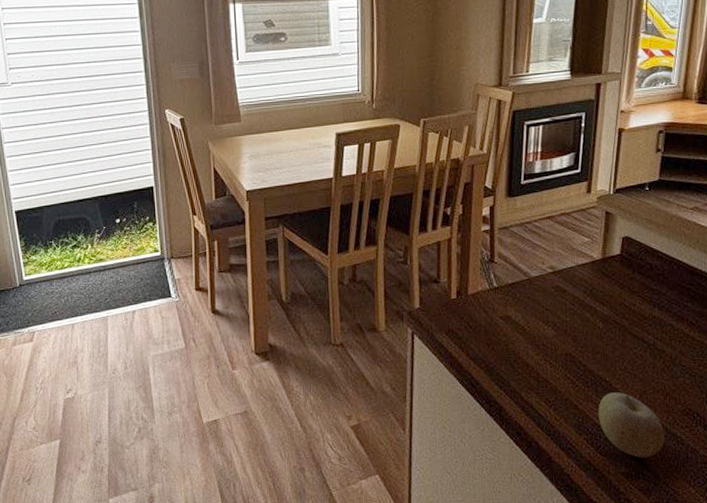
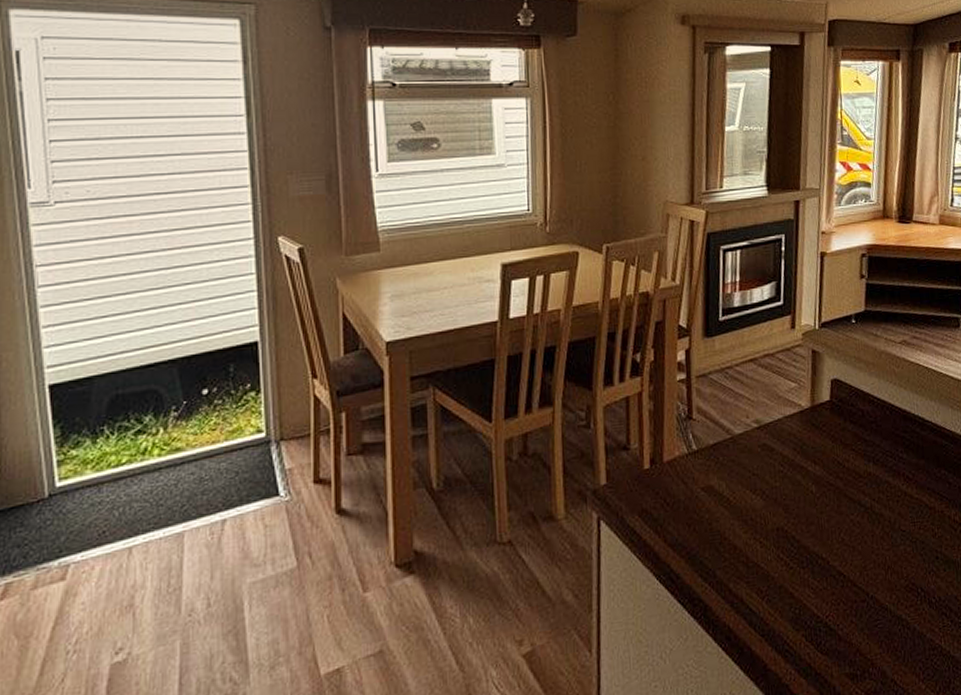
fruit: present [598,392,665,458] -> none [816,571,890,653]

